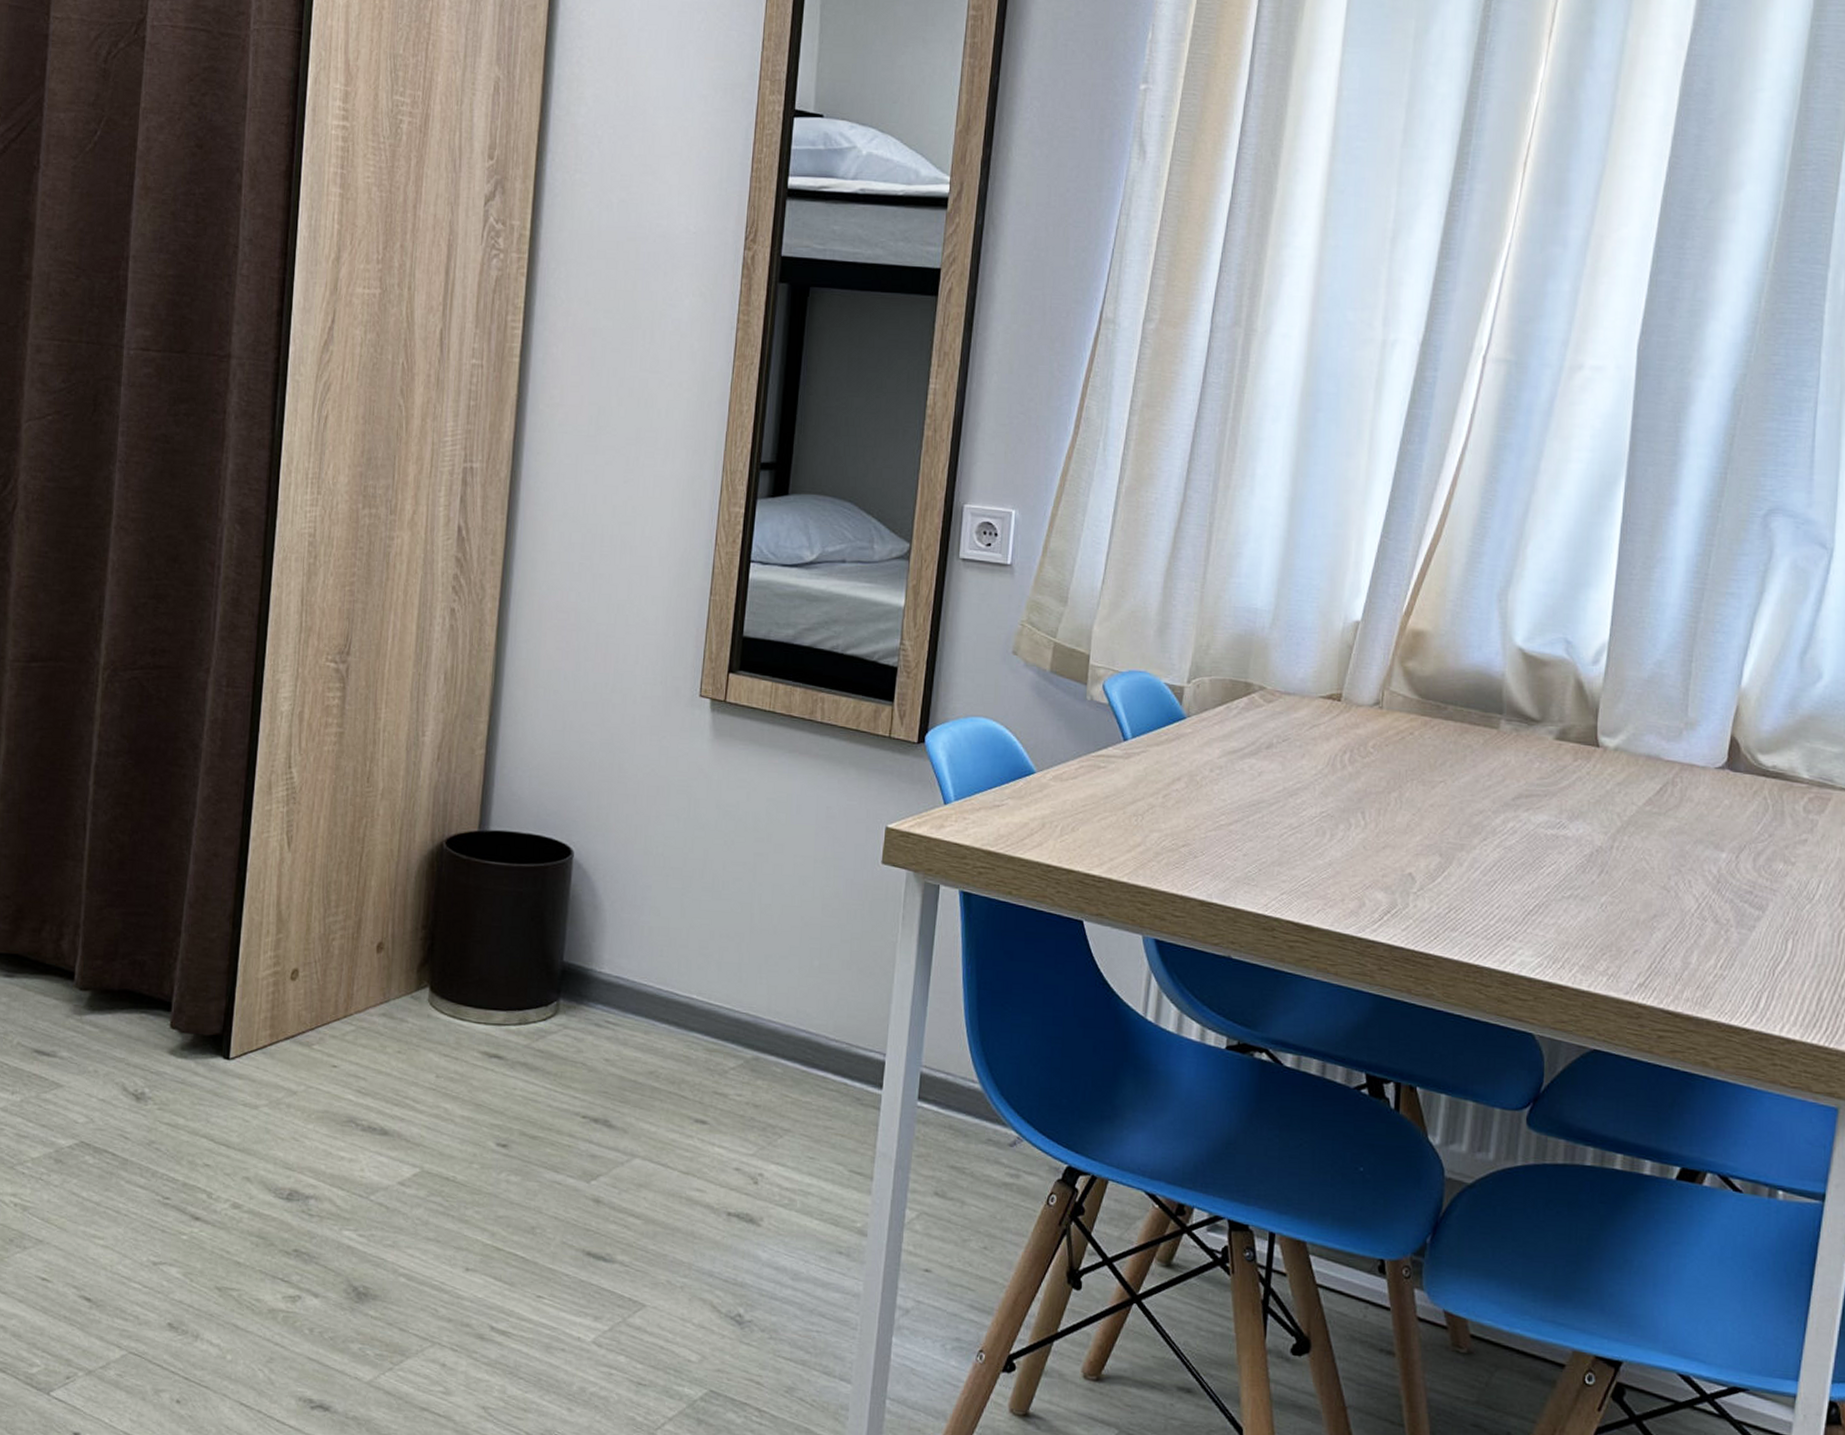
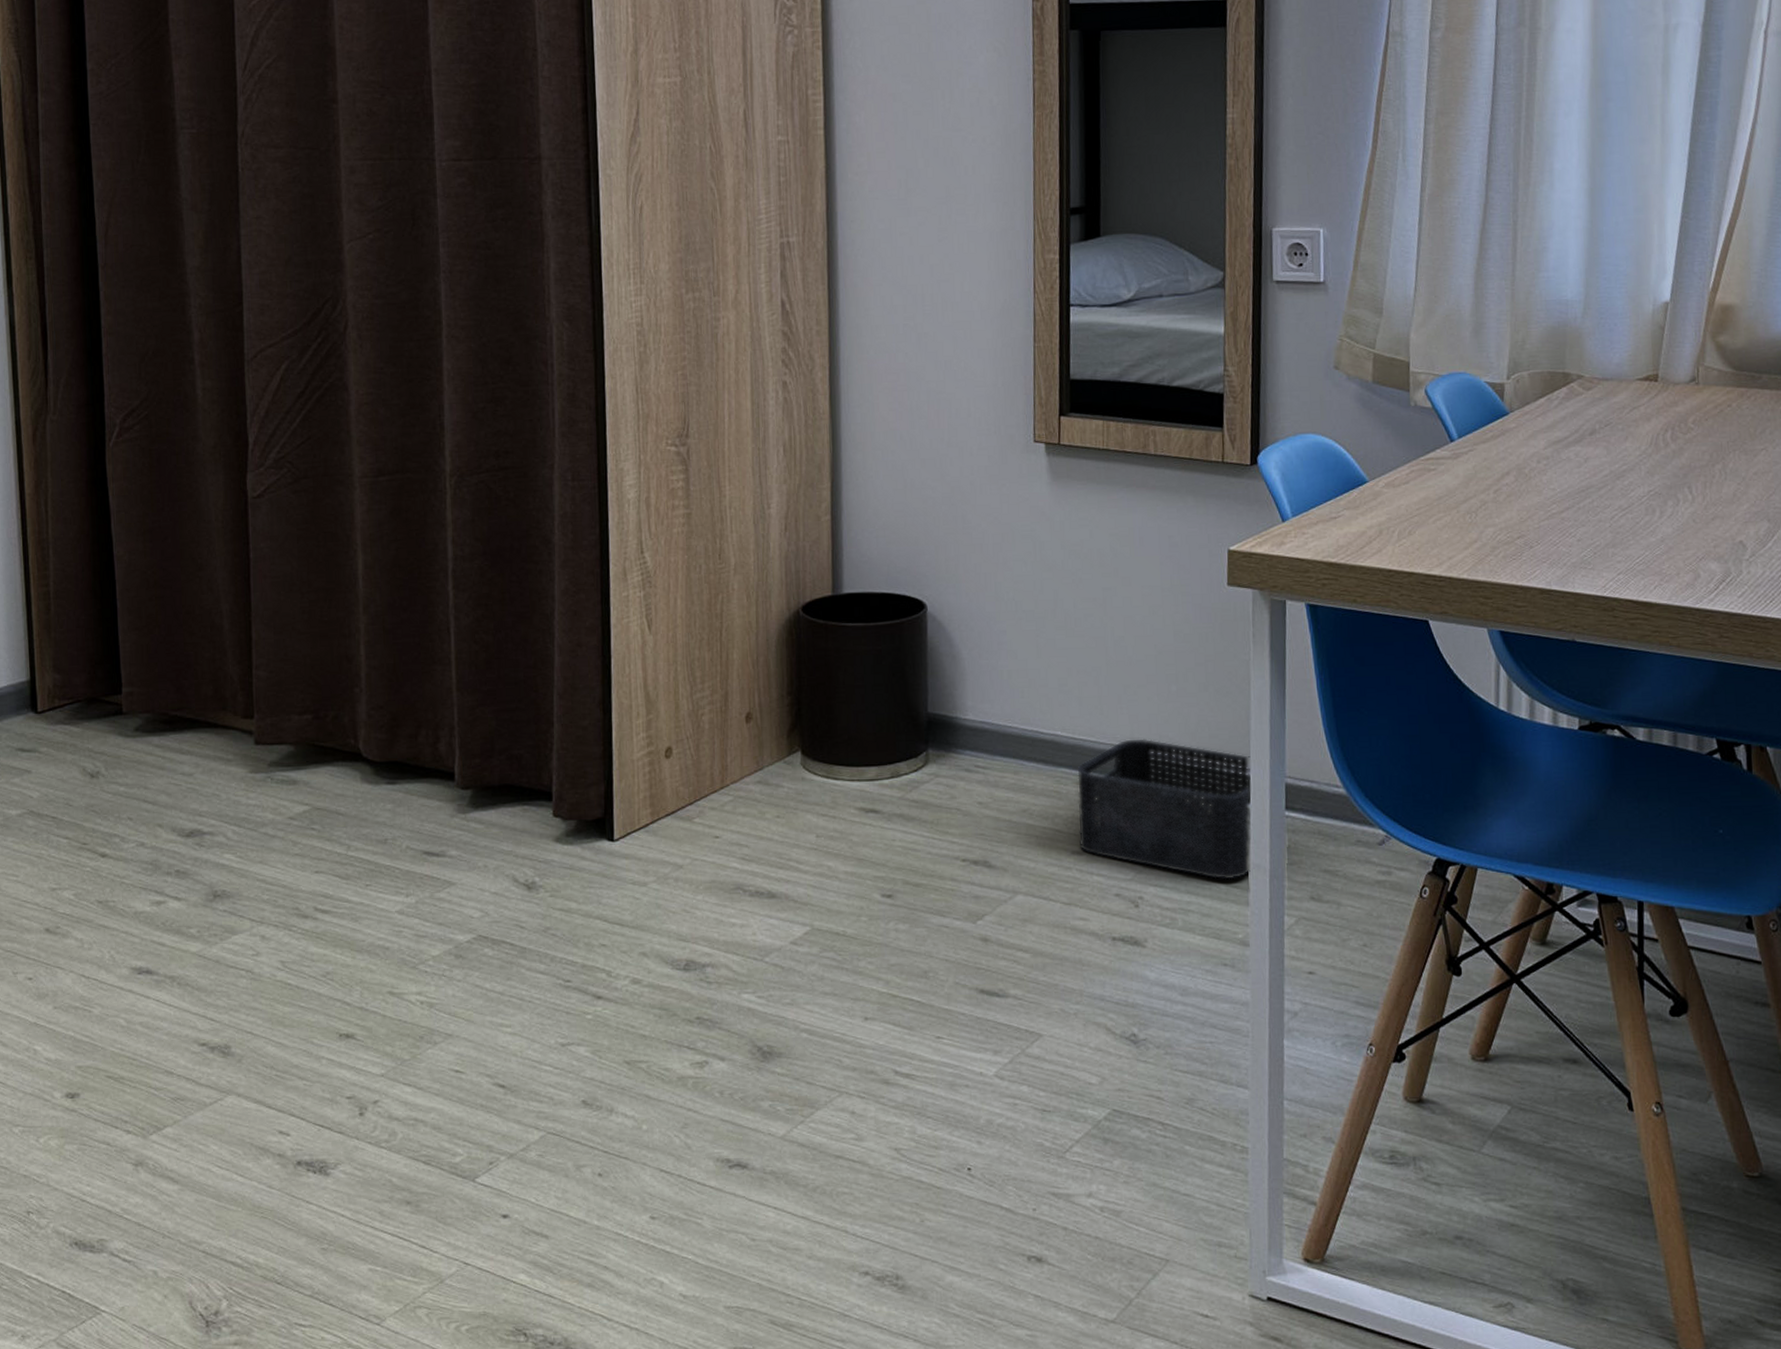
storage bin: none [704,1010,888,1166] -> present [1077,738,1251,880]

